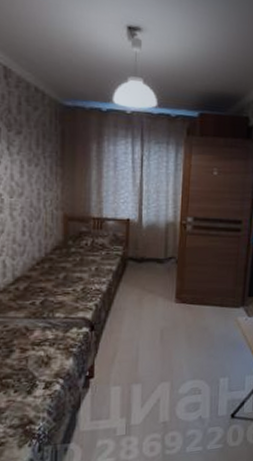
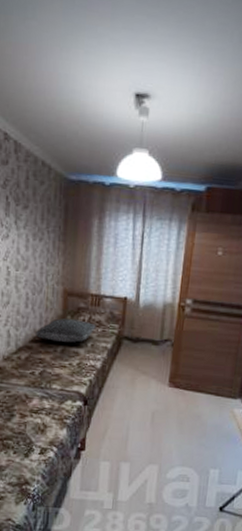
pillow: none [33,244,99,268] -> present [34,318,96,343]

